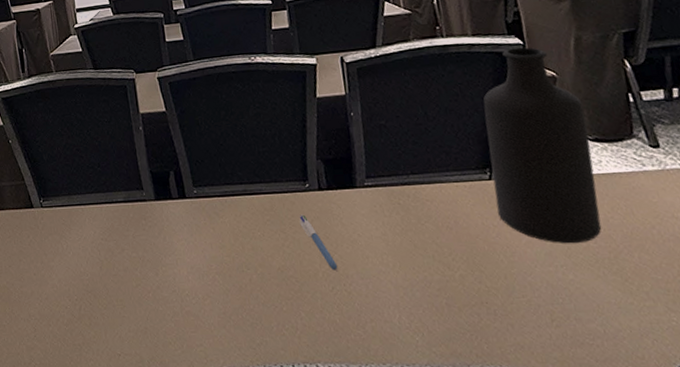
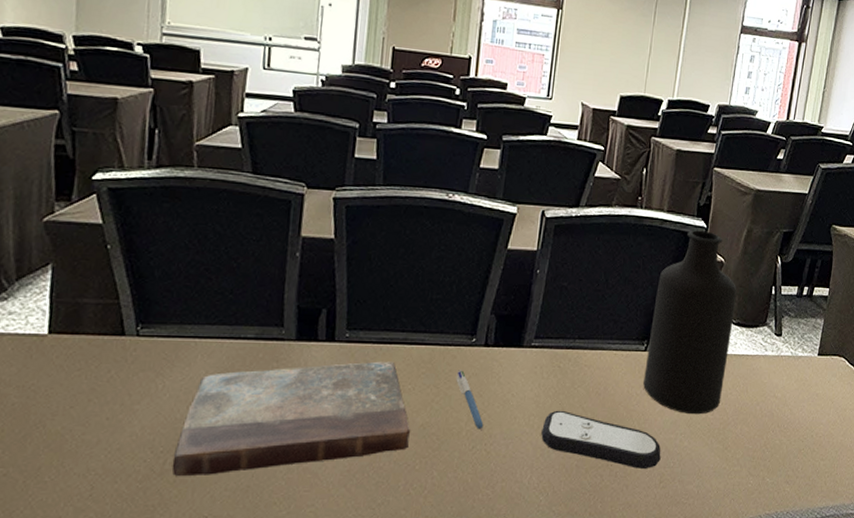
book: none [85,211,272,320] -> present [172,361,410,476]
remote control: none [398,247,545,306] -> present [541,410,661,469]

